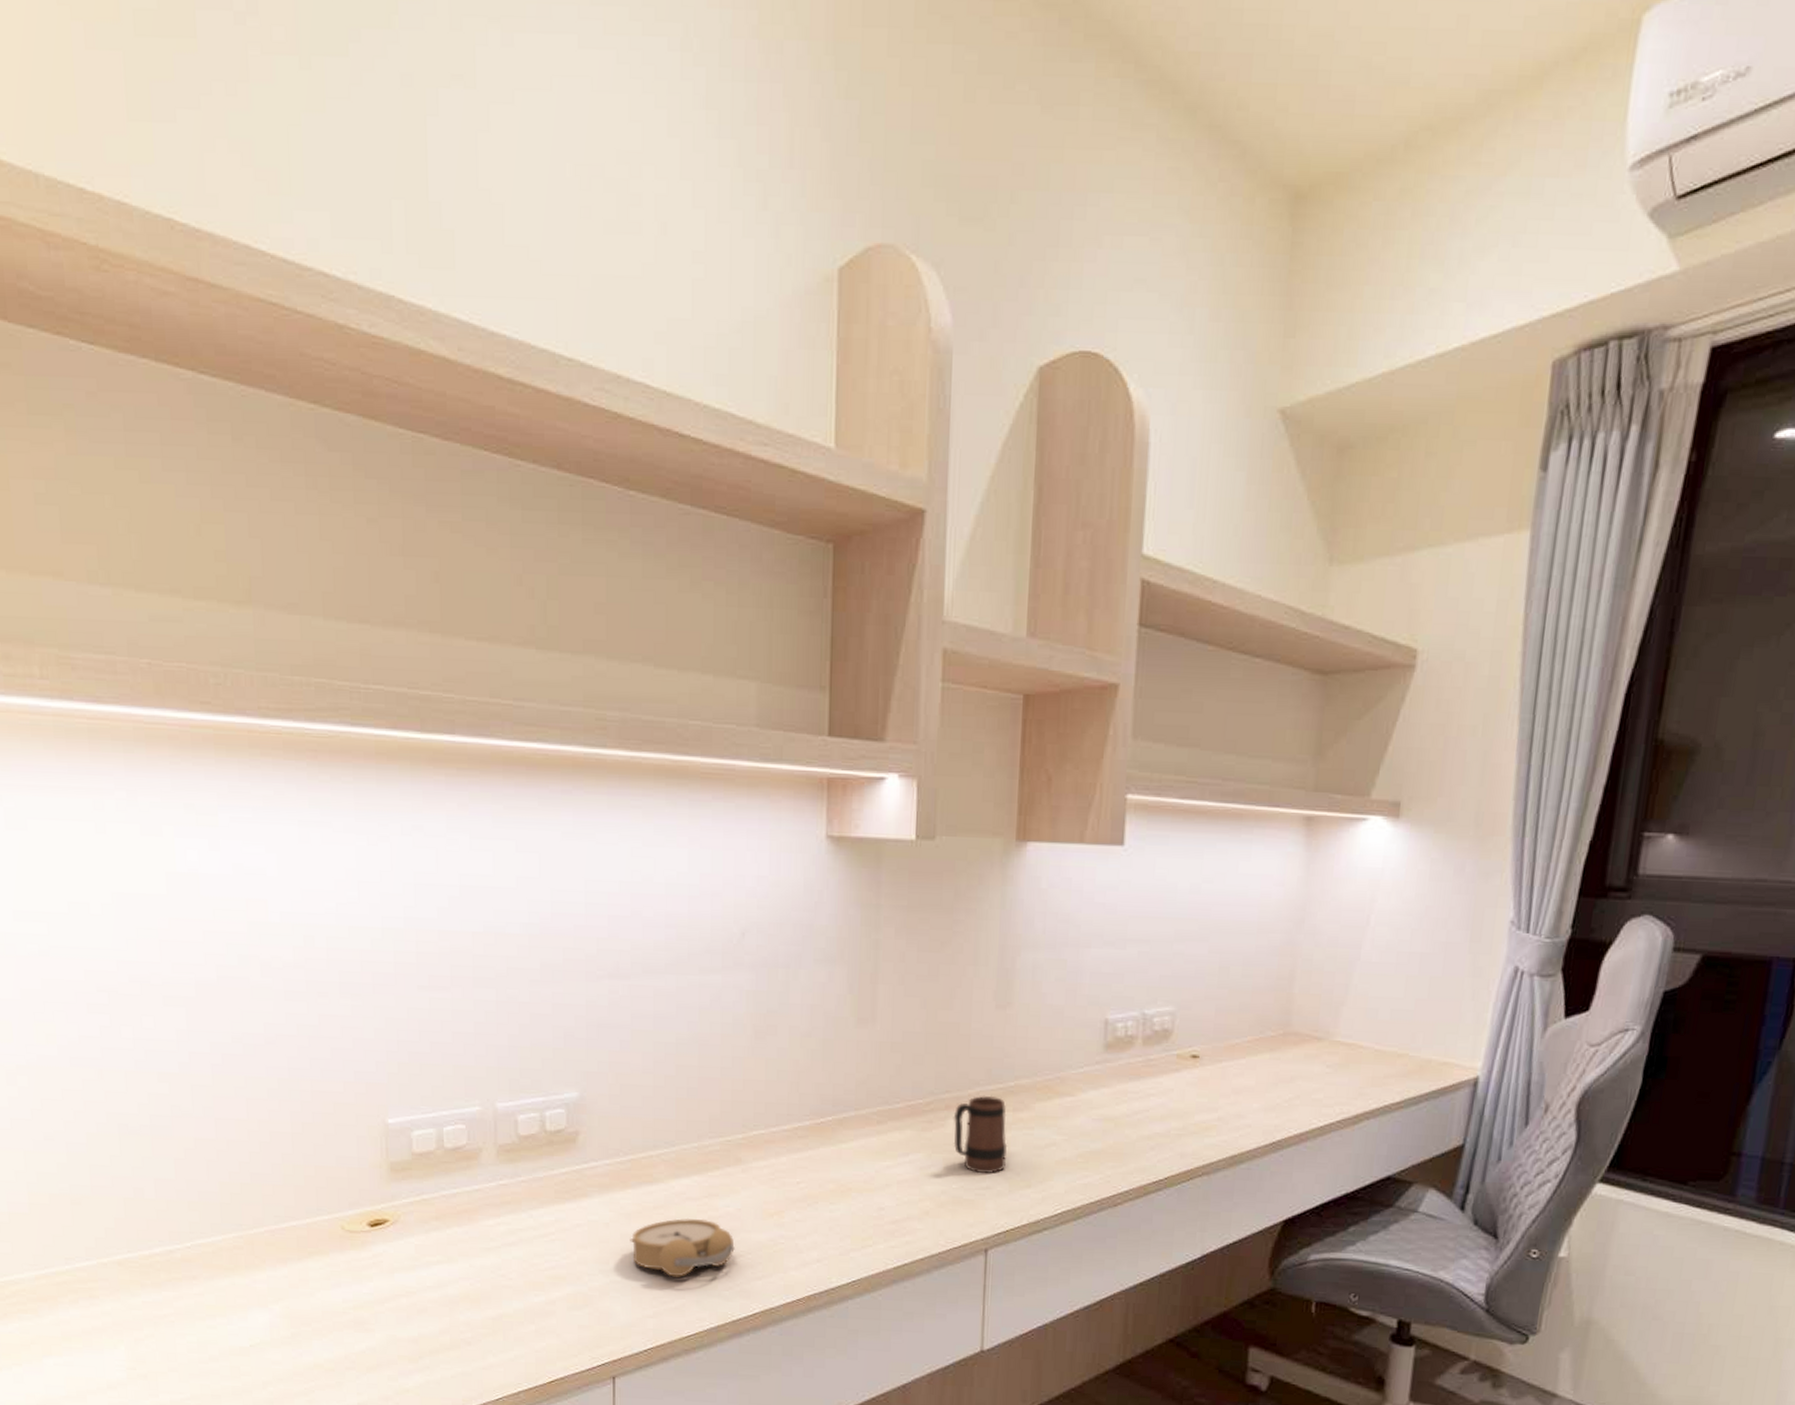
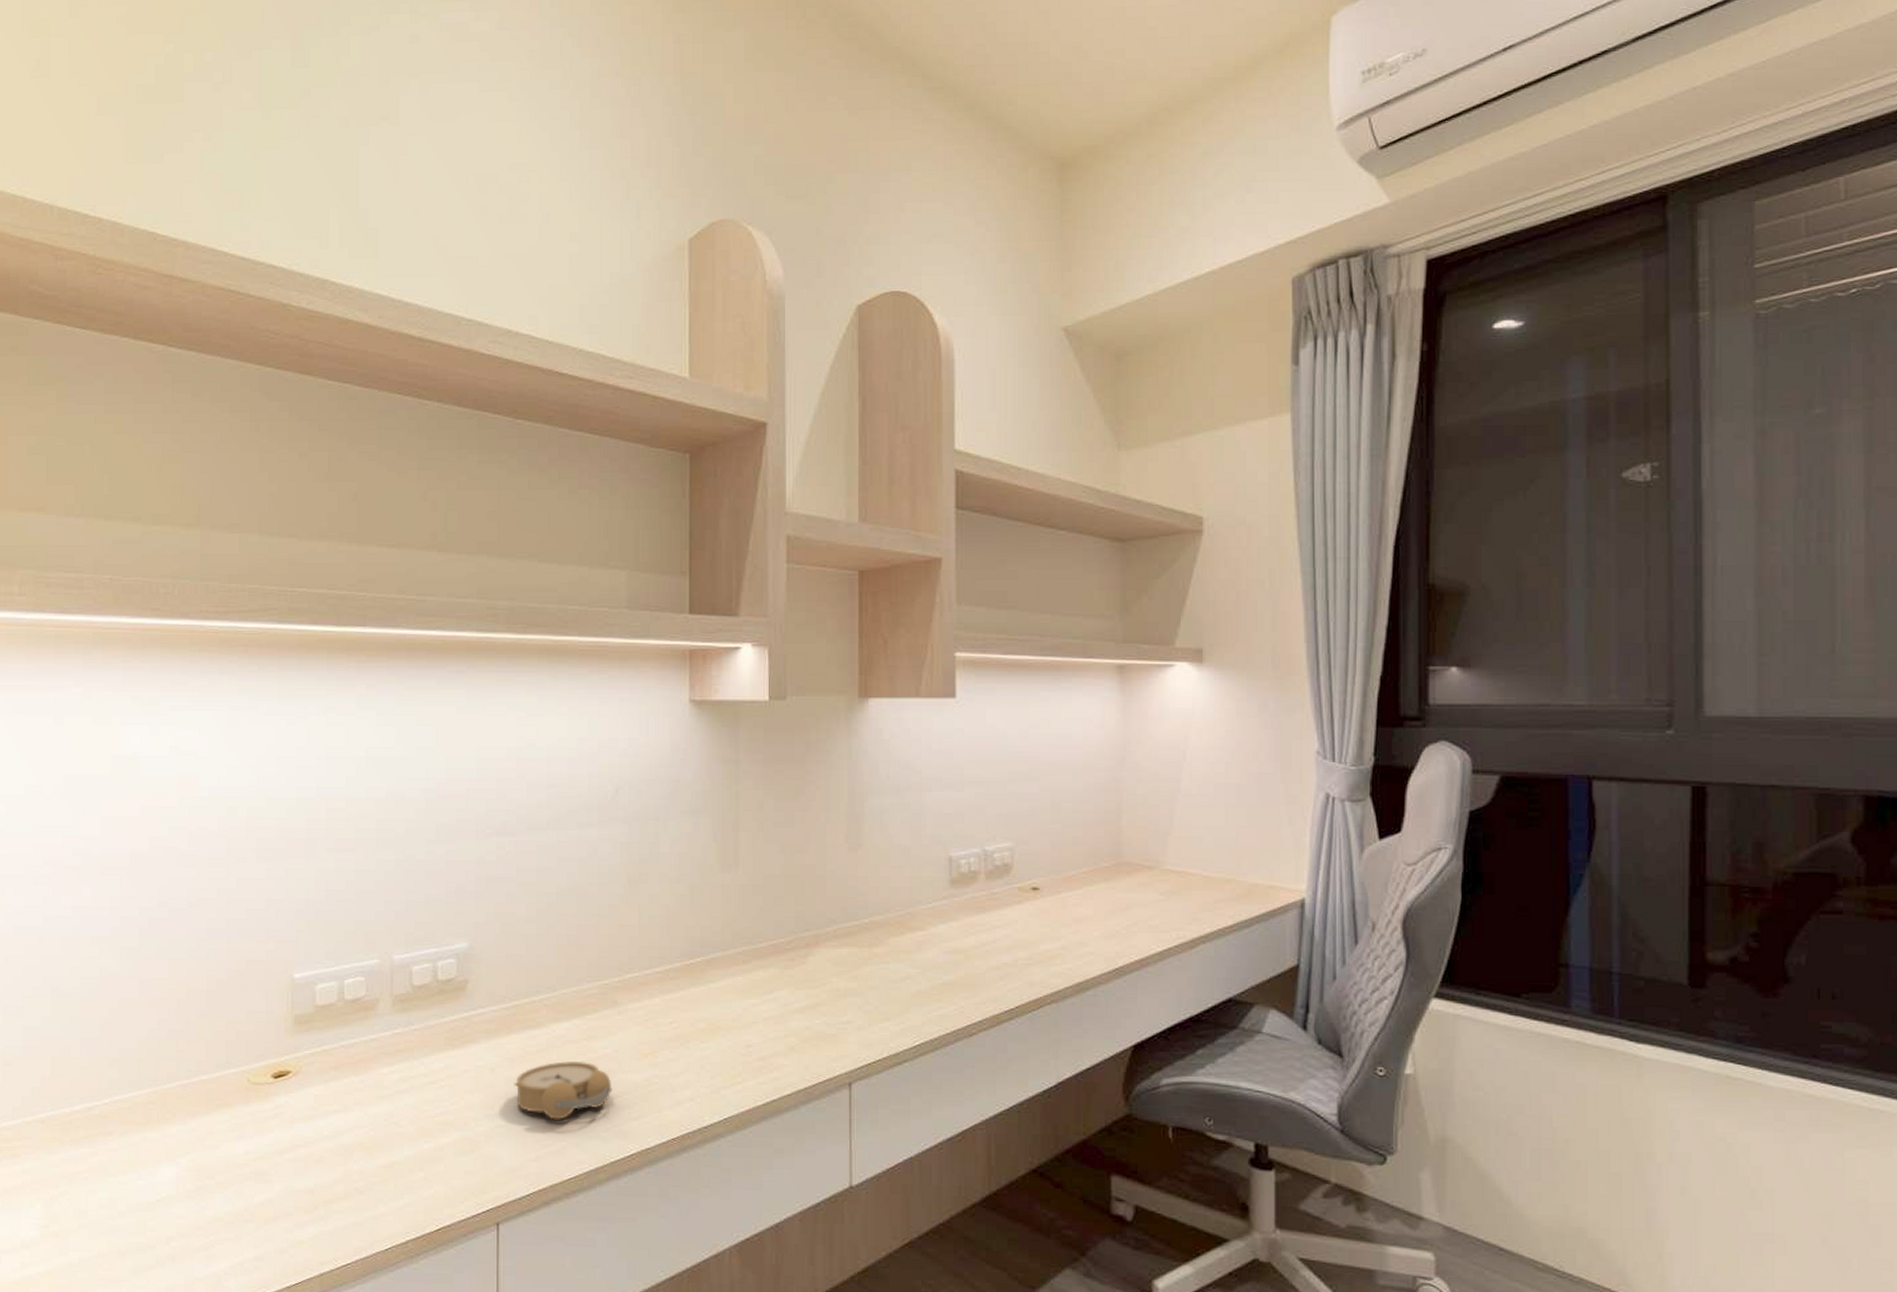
mug: present [953,1095,1008,1174] -> none [813,932,866,1009]

